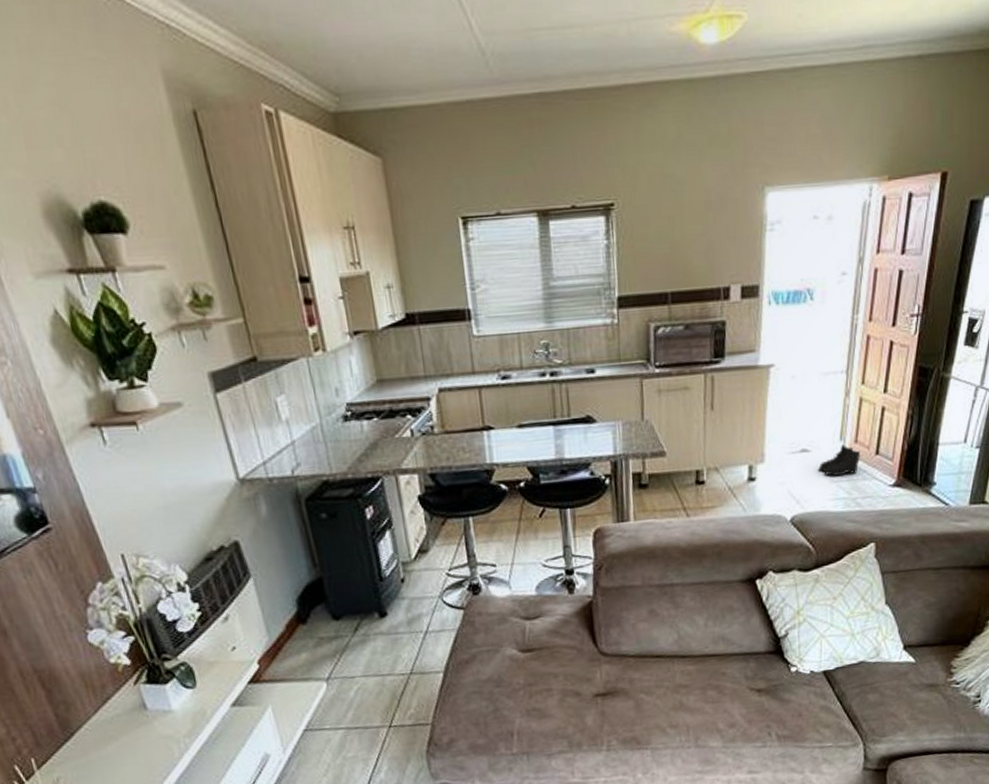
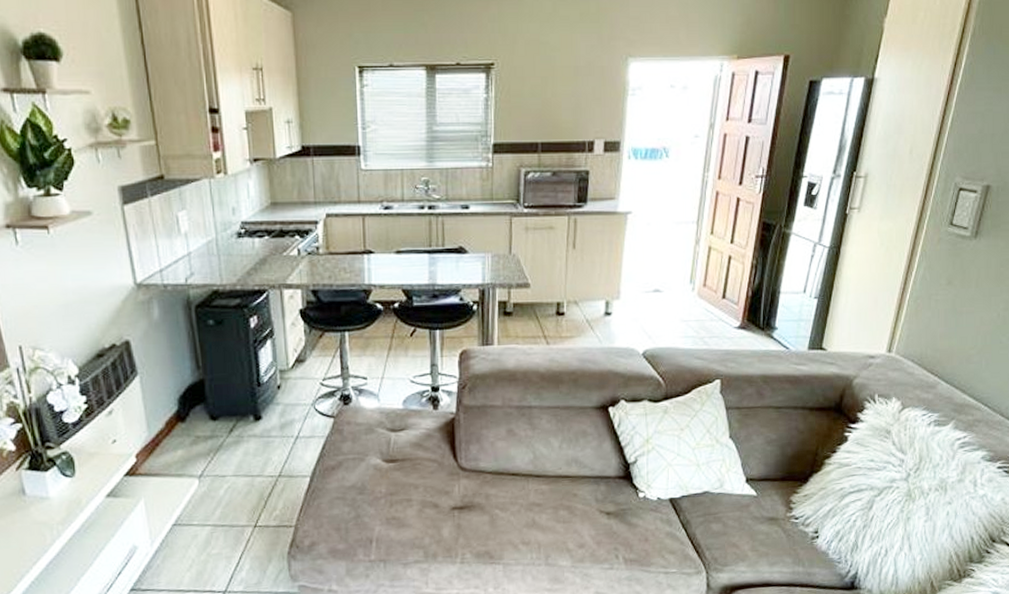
boots: present [818,444,861,477] -> none [669,287,709,317]

